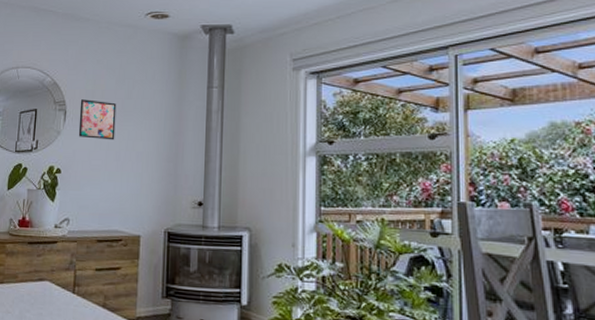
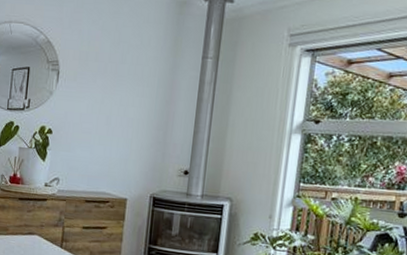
wall art: present [78,99,117,140] -> none [70,60,110,105]

